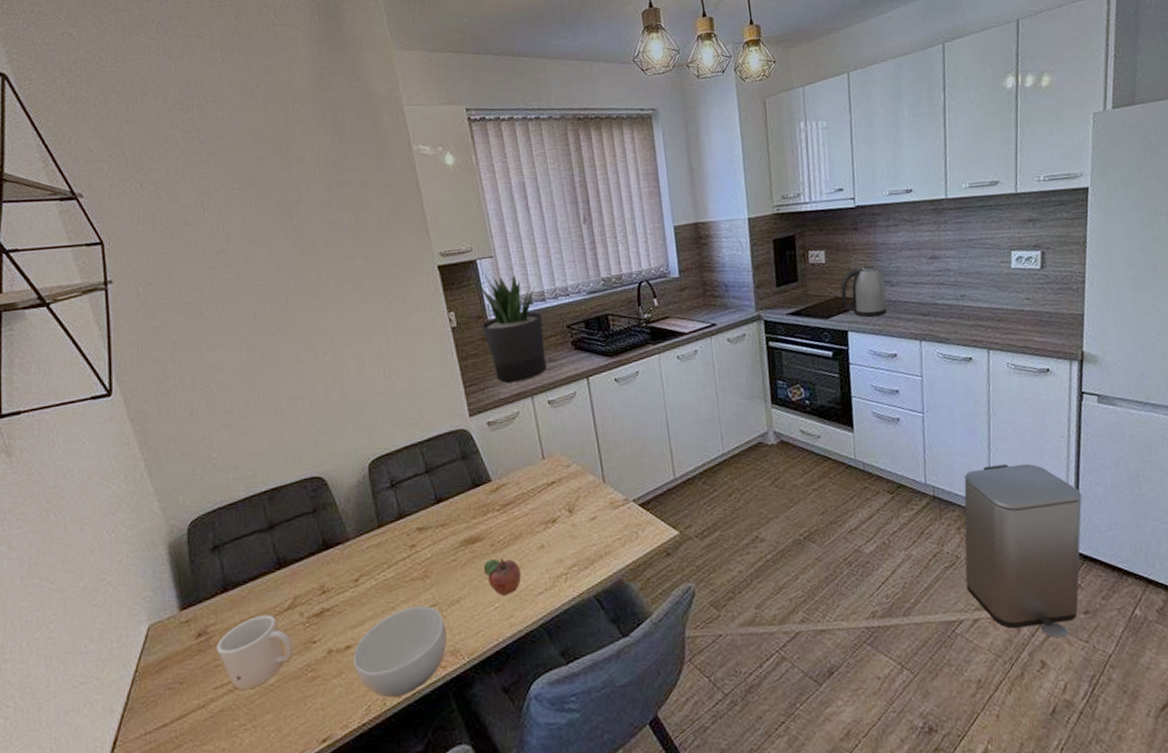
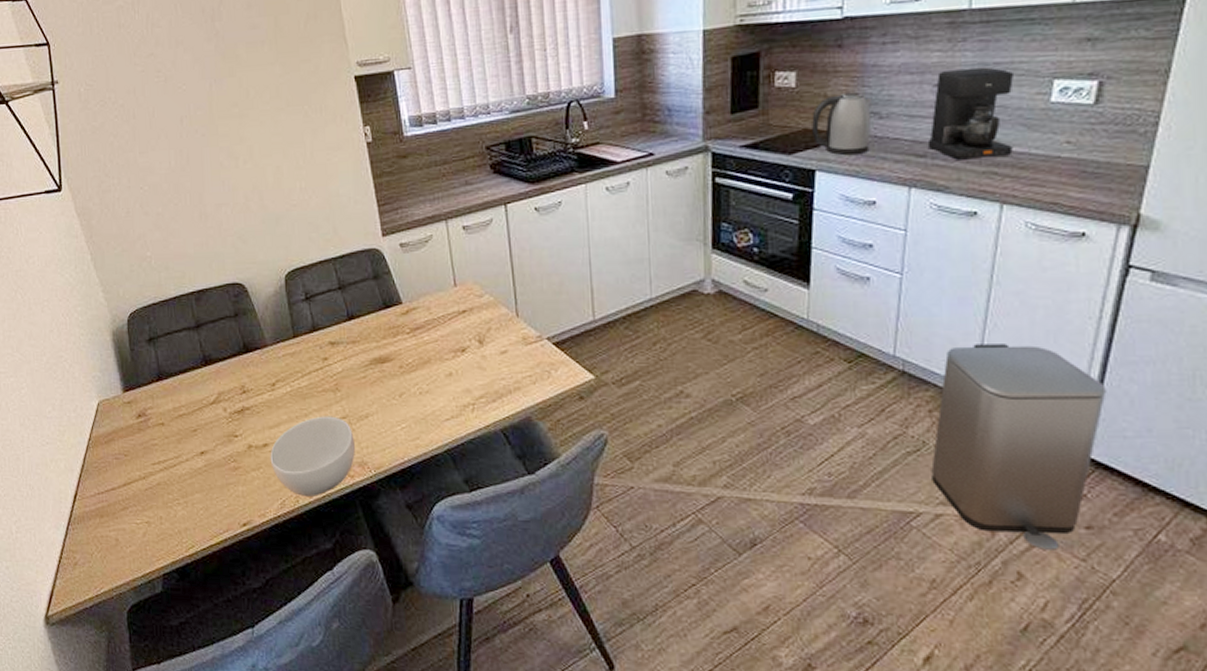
mug: present [216,614,294,691] -> none [154,406,218,470]
planter: present [479,271,547,383] -> none [395,83,463,205]
fruit: present [483,558,522,596] -> none [391,381,429,417]
coffee maker: none [929,242,991,317] -> present [927,66,1013,160]

